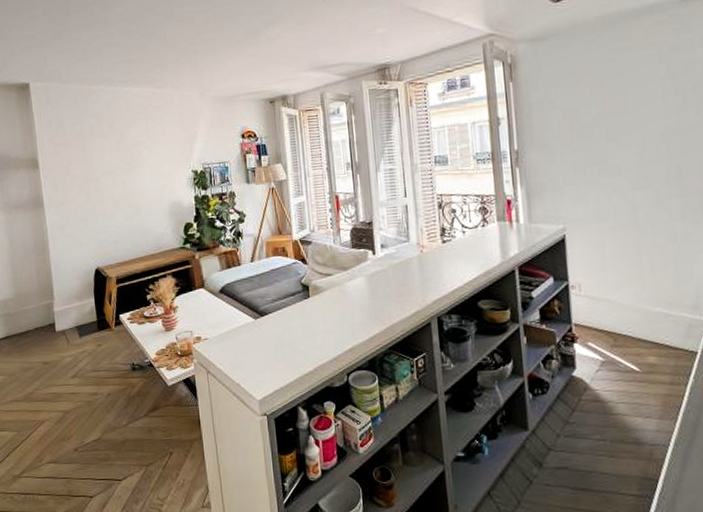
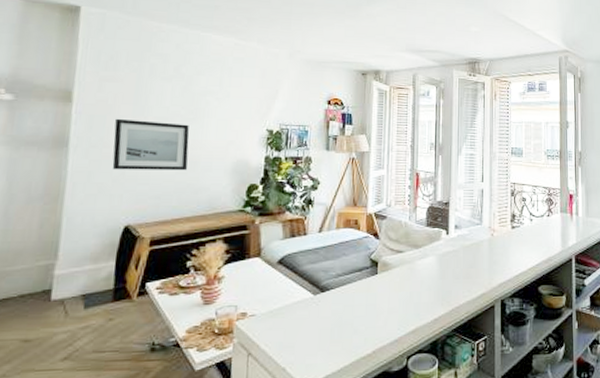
wall art: none [73,175,134,222] -> present [112,118,190,171]

